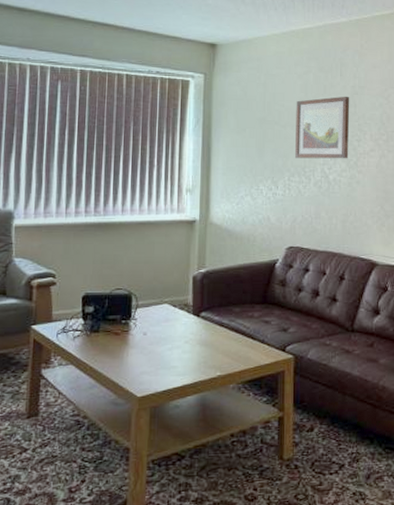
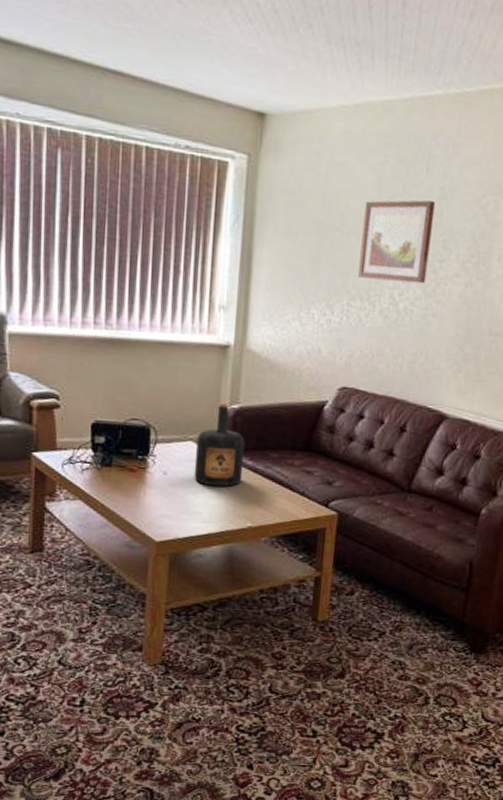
bottle: none [169,269,212,342] -> present [193,403,245,487]

